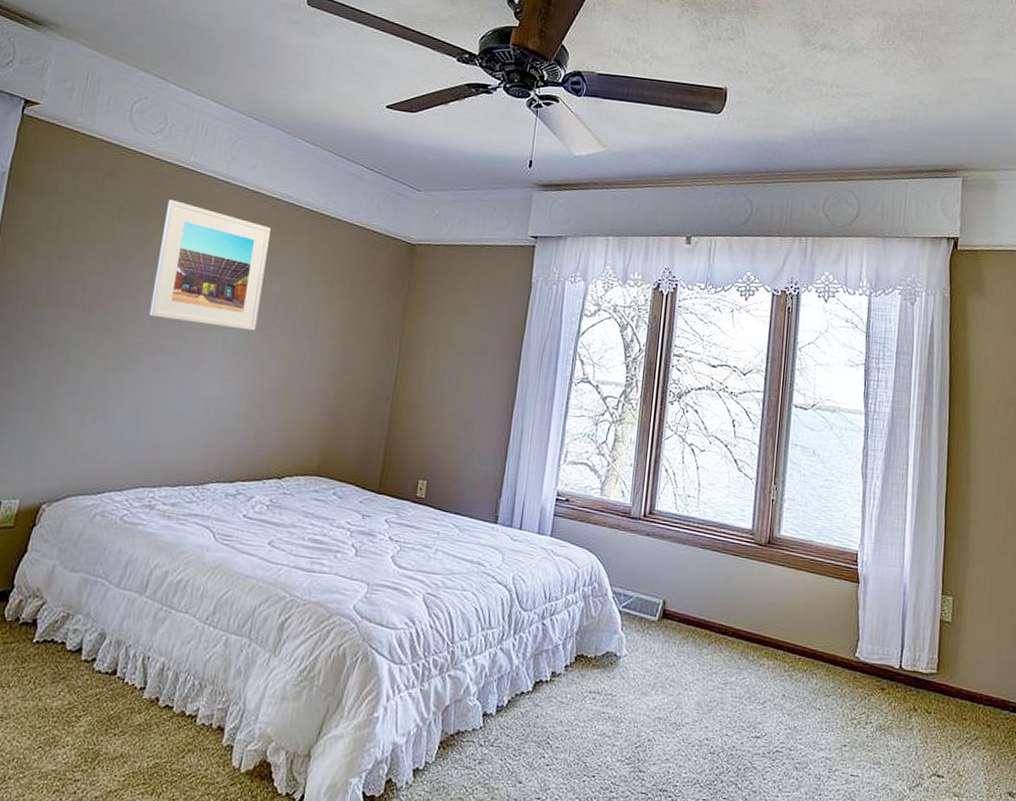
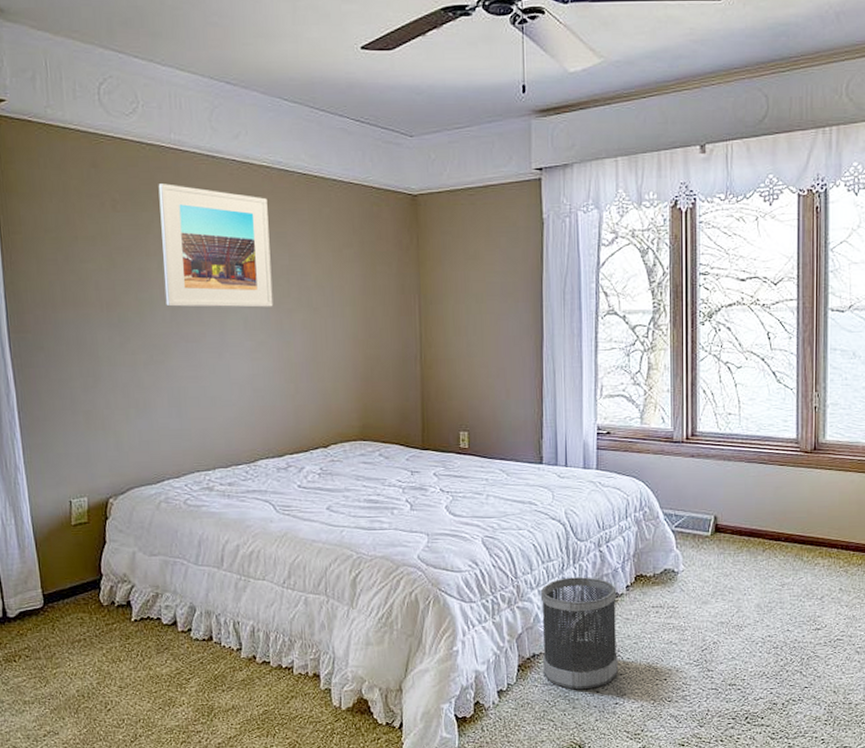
wastebasket: none [465,648,555,778] -> present [541,577,618,690]

